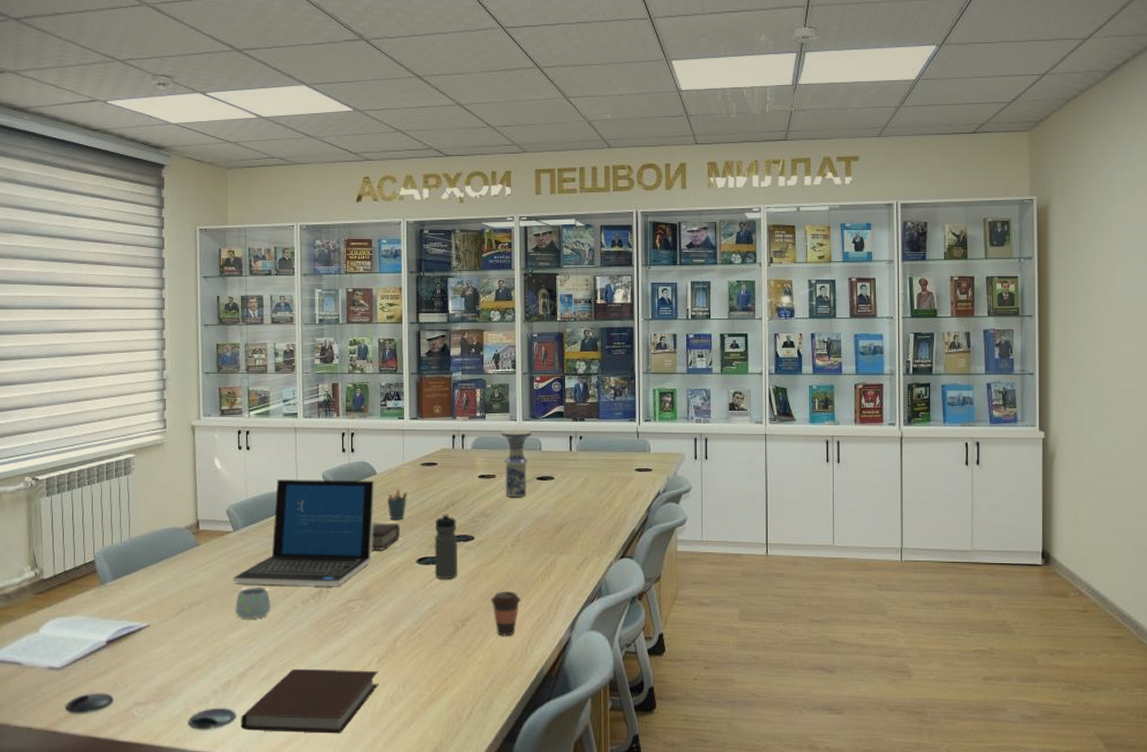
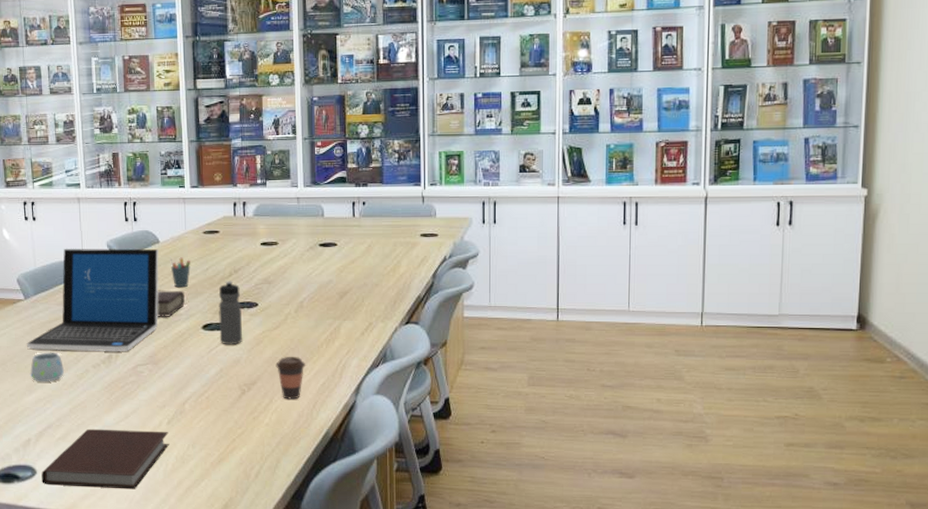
vase: present [500,430,532,498] -> none [282,196,313,265]

